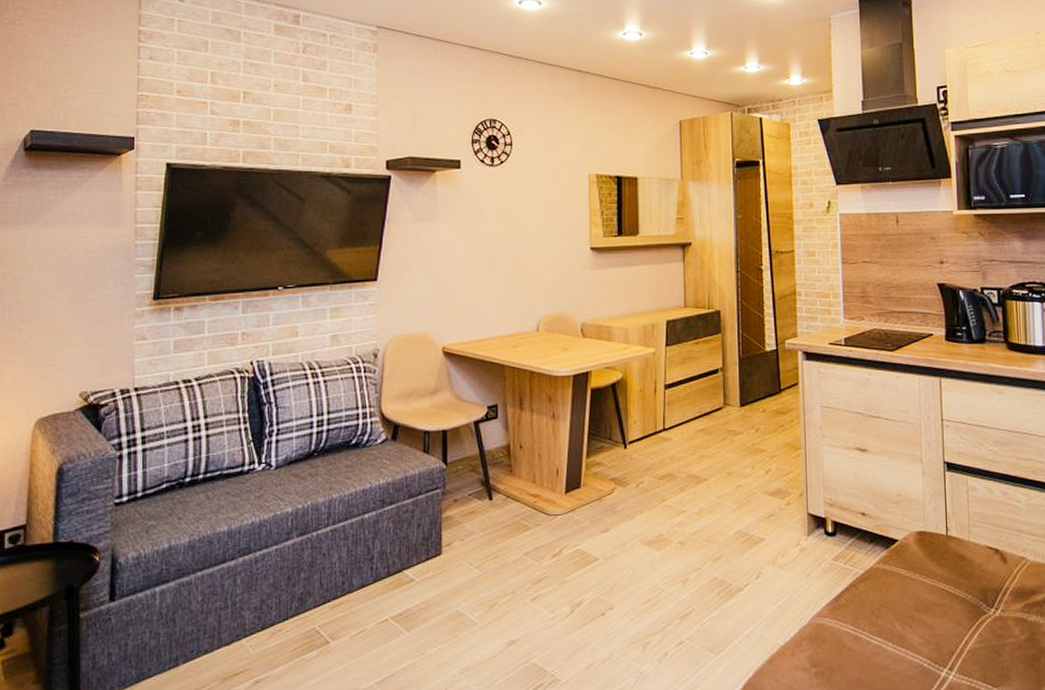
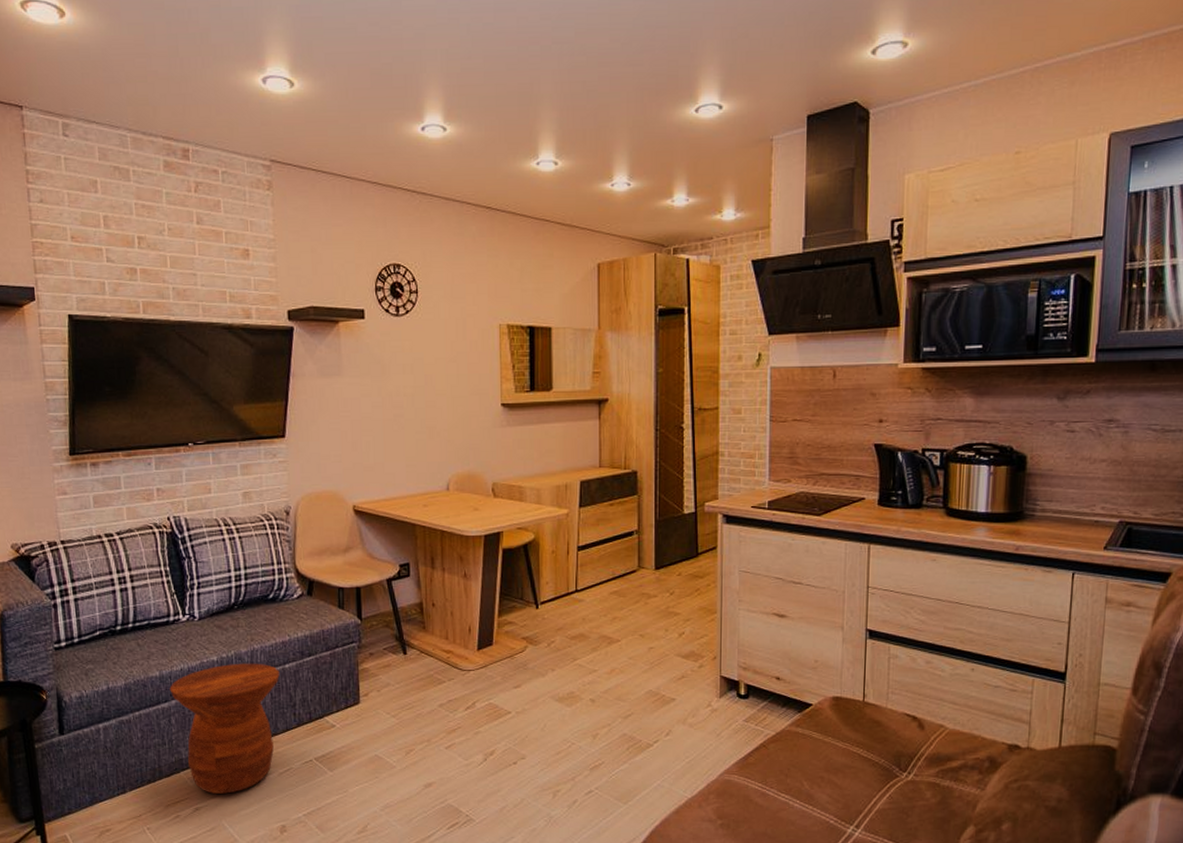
side table: none [238,513,358,663] -> present [169,663,280,794]

